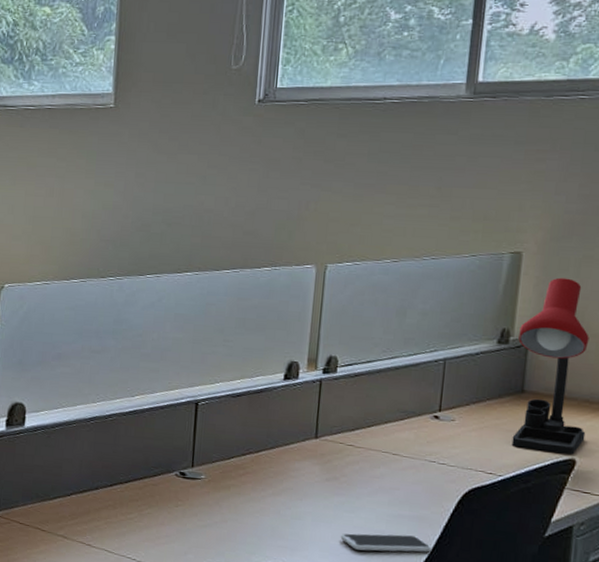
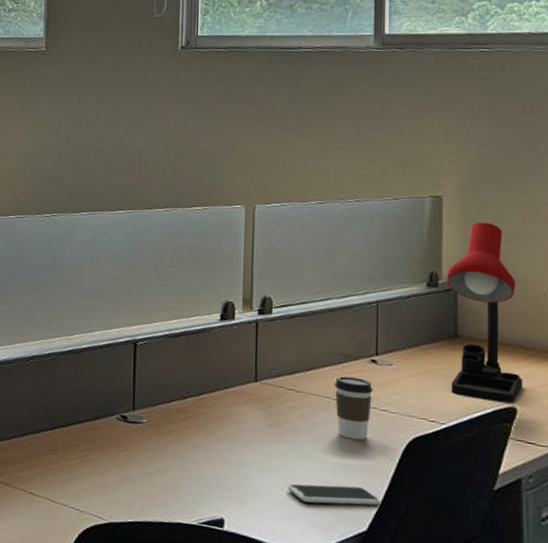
coffee cup: none [394,432,434,492] -> present [334,376,373,441]

